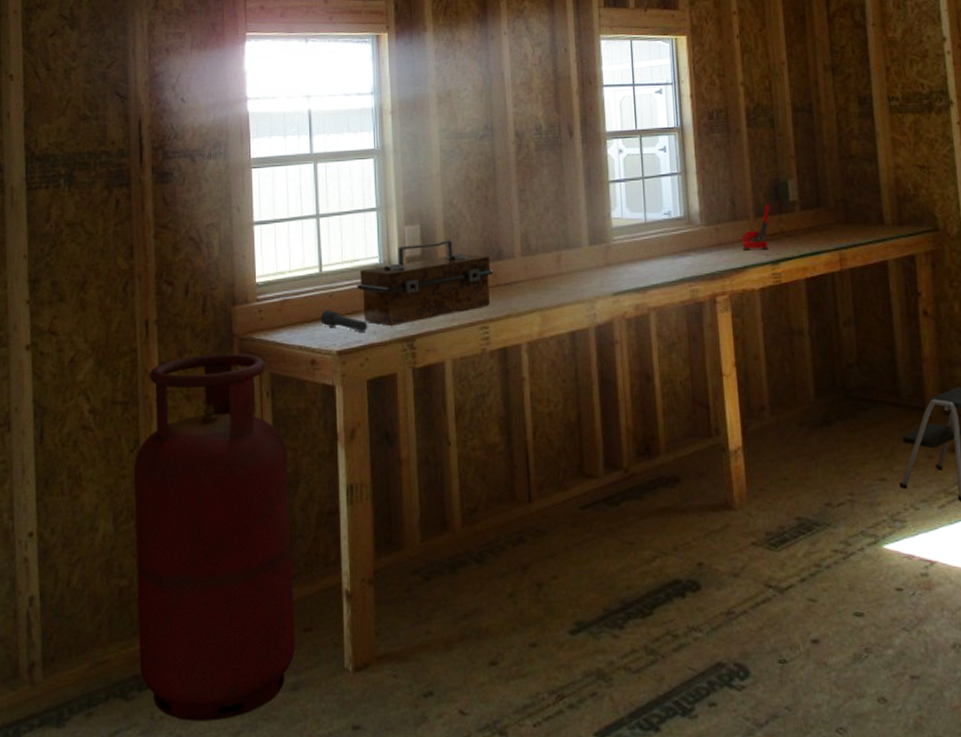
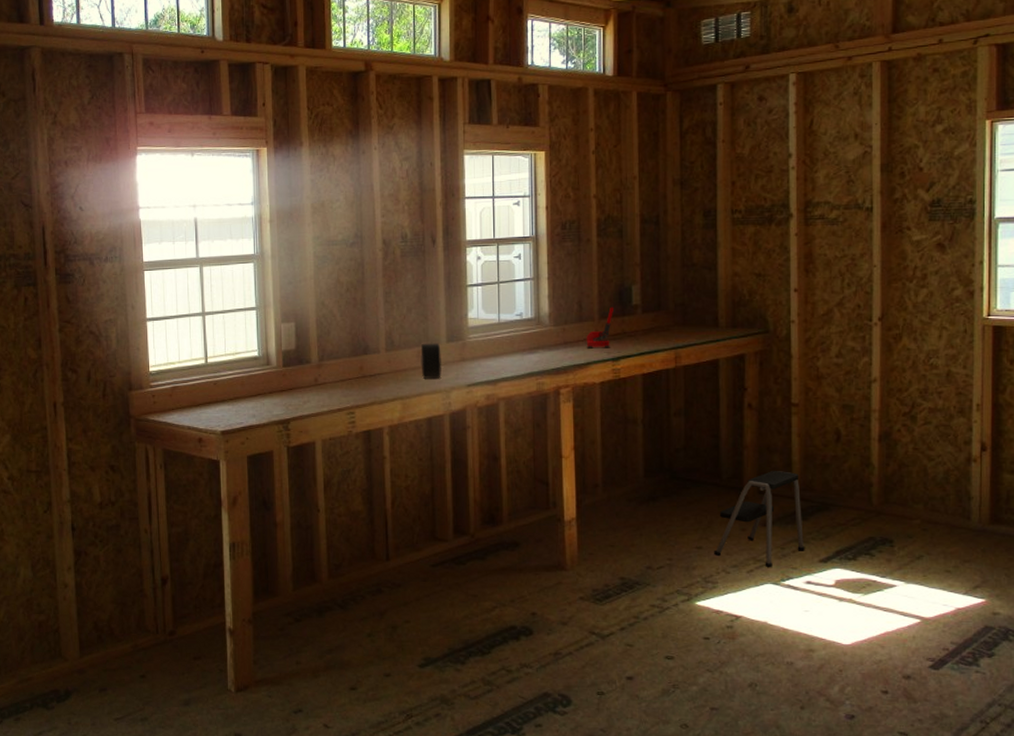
gas cylinder: present [134,354,295,721] -> none [48,432,187,727]
flashlight: present [320,310,368,332] -> none [206,396,248,415]
toolbox: present [356,239,494,326] -> none [238,335,360,410]
duct tape: none [560,246,584,287] -> present [420,343,442,379]

